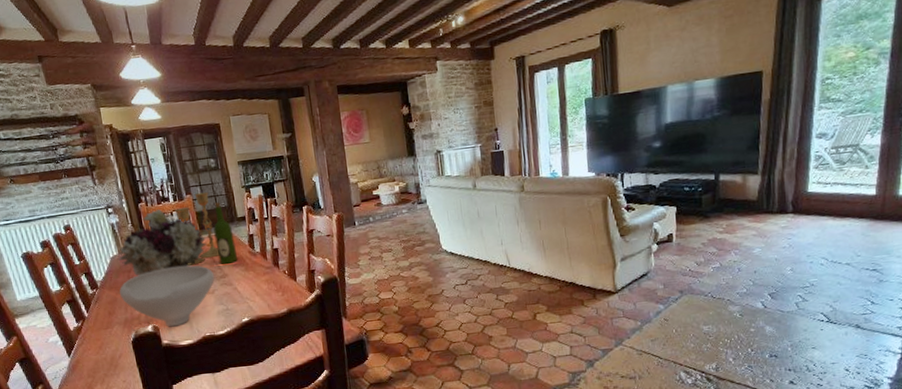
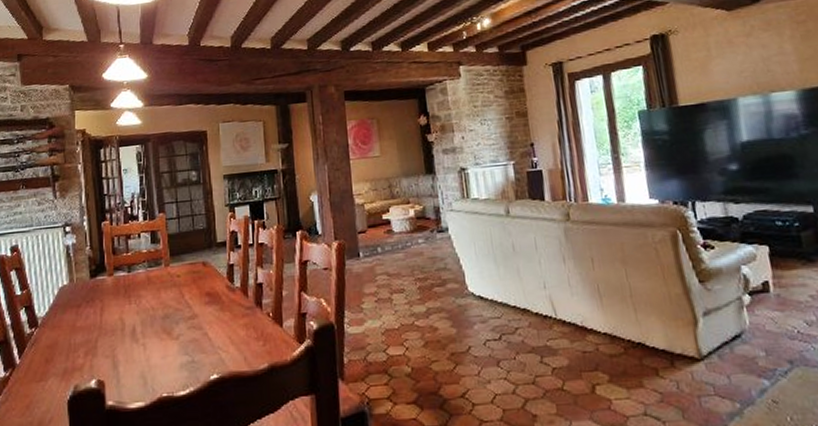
flower arrangement: present [117,208,206,276] -> none [66,228,176,313]
bowl: present [119,265,215,327] -> none [62,301,182,383]
candlestick: present [175,191,220,266] -> none [143,210,191,302]
wine bottle: present [213,202,238,265] -> none [187,223,213,303]

